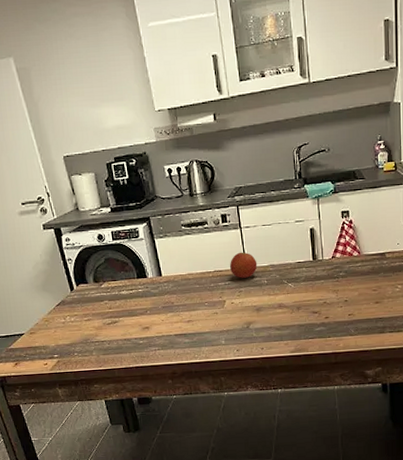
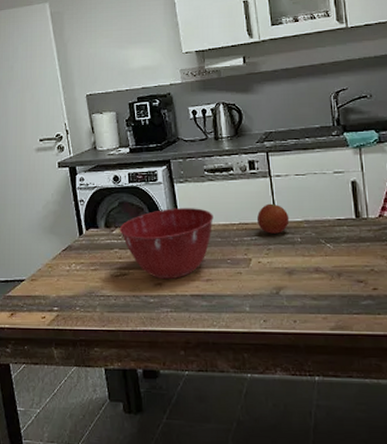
mixing bowl: none [107,260,192,324] -> present [119,208,214,280]

